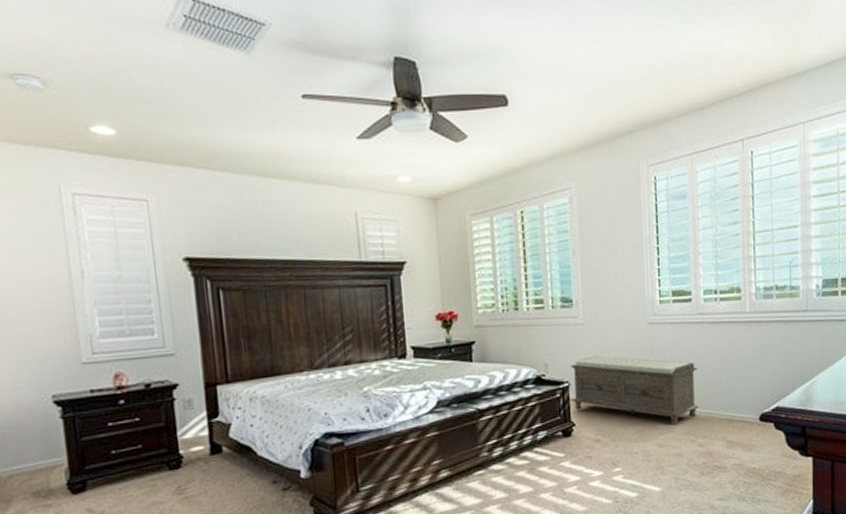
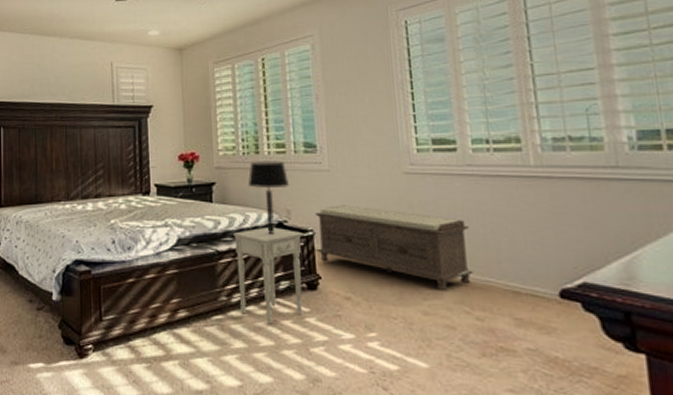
nightstand: none [493,381,561,473] -> present [232,226,304,324]
table lamp: none [508,316,548,390] -> present [248,161,290,236]

